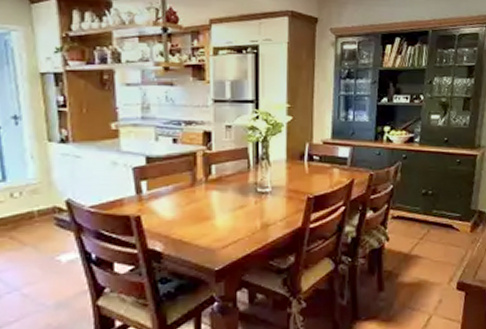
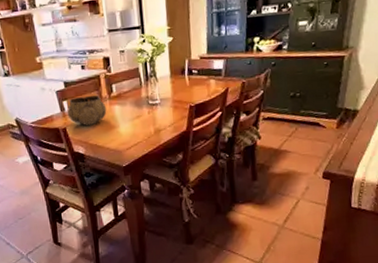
decorative bowl: none [145,176,201,214] -> present [67,95,107,125]

